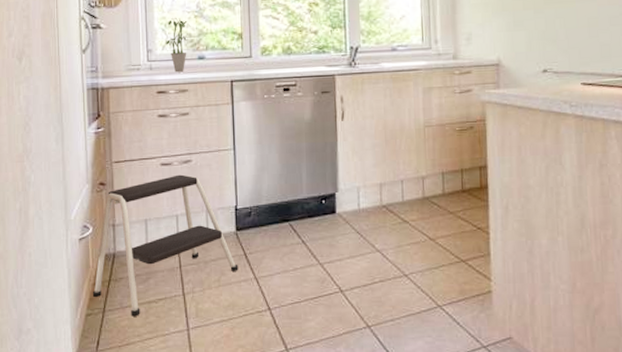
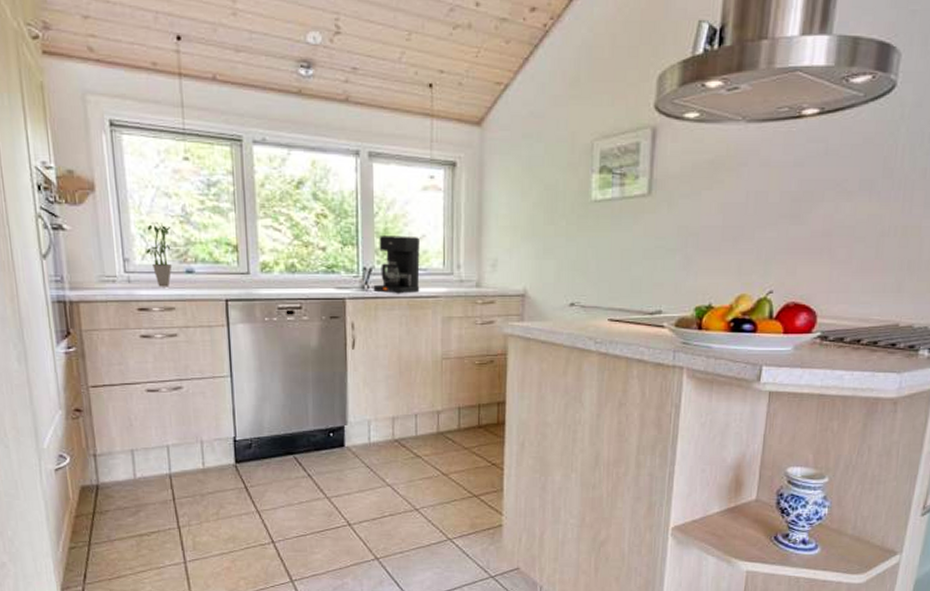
step stool: present [92,174,238,317] -> none [74,402,239,550]
coffee maker: none [359,17,402,69] -> present [373,236,420,294]

